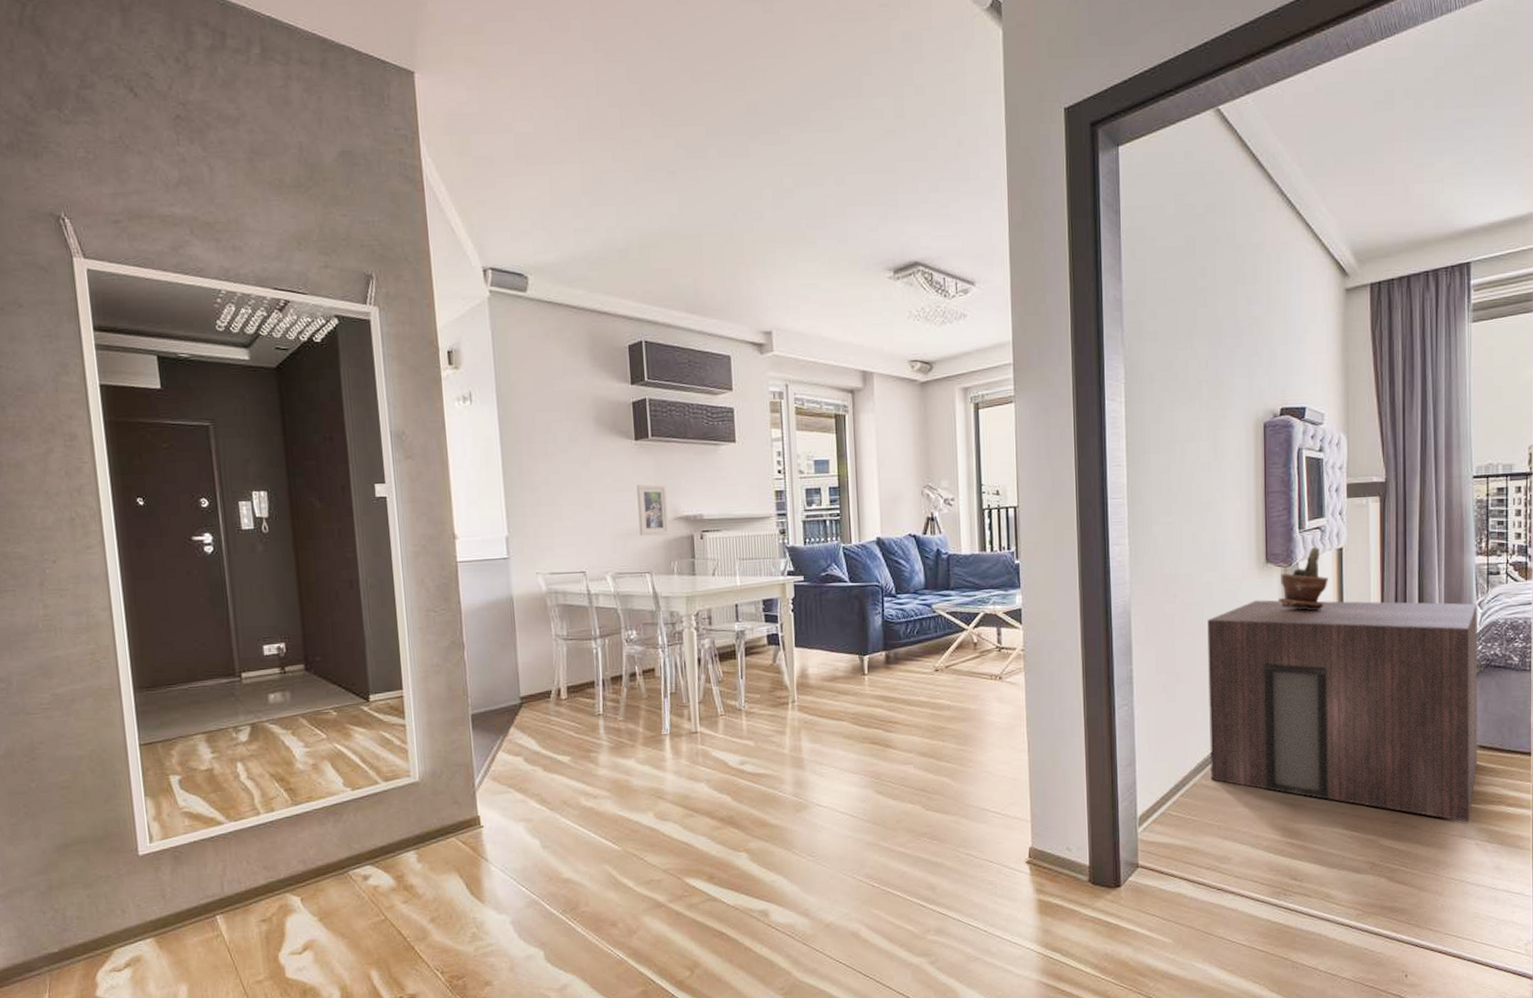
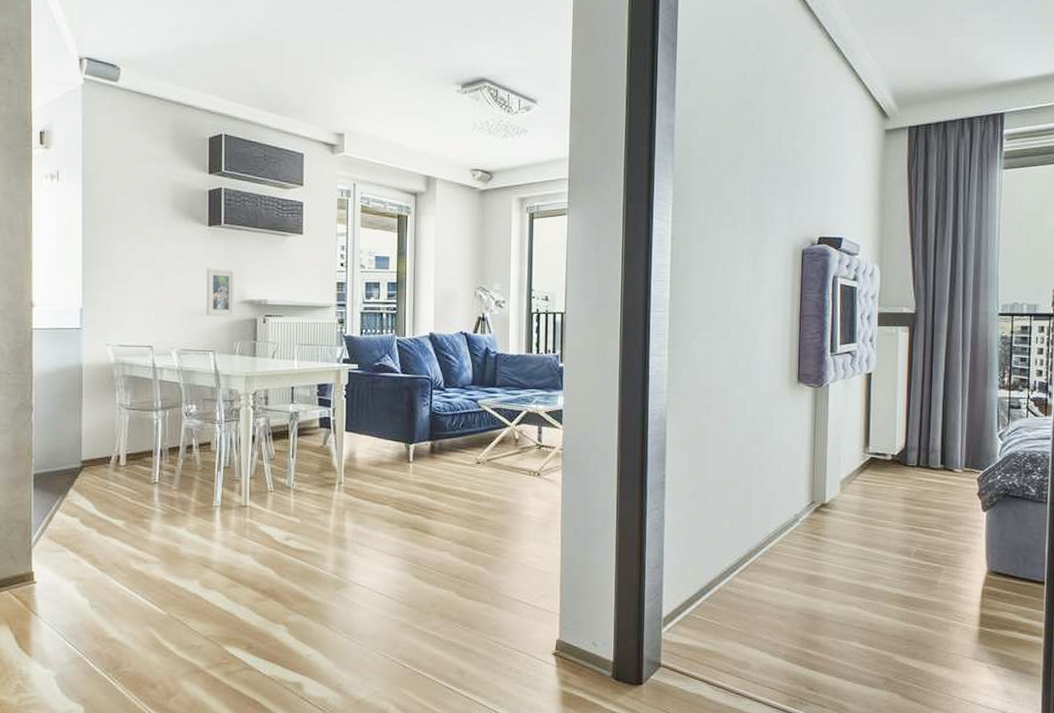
storage cabinet: present [1207,600,1477,822] -> none [735,417,998,645]
potted plant: present [1278,546,1328,611] -> none [807,369,856,431]

